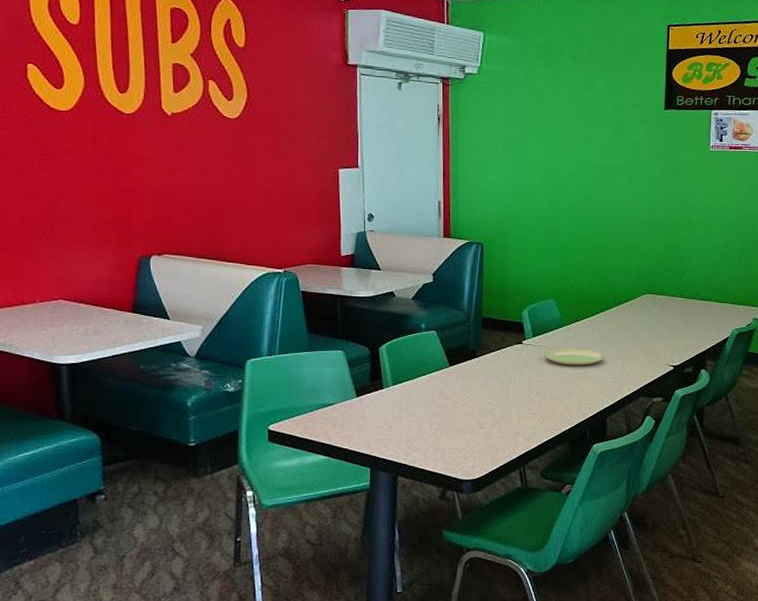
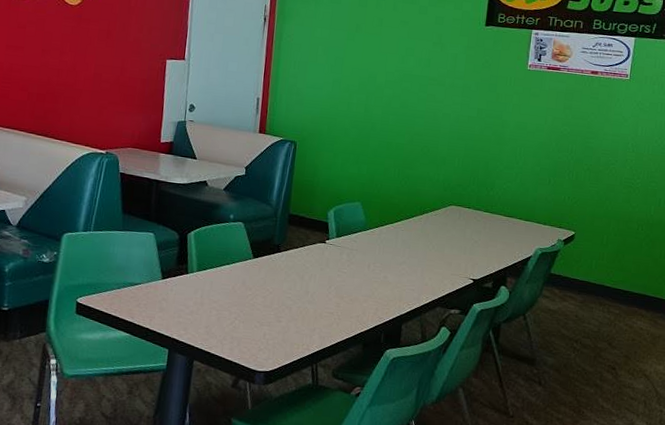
plate: present [543,348,605,366] -> none [345,250,406,271]

